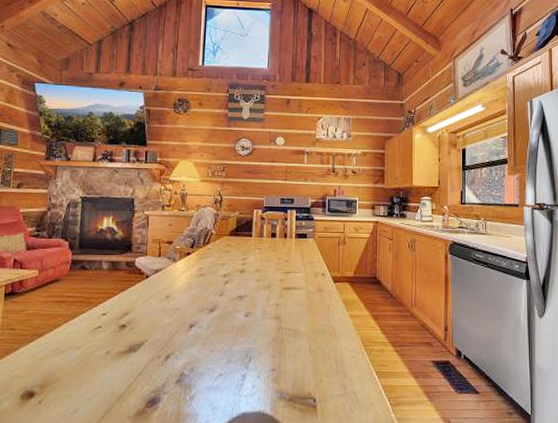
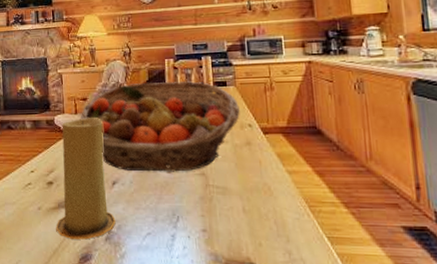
candle: none [124,261,189,383] -> present [56,118,116,240]
fruit basket: none [163,230,316,316] -> present [80,81,240,172]

